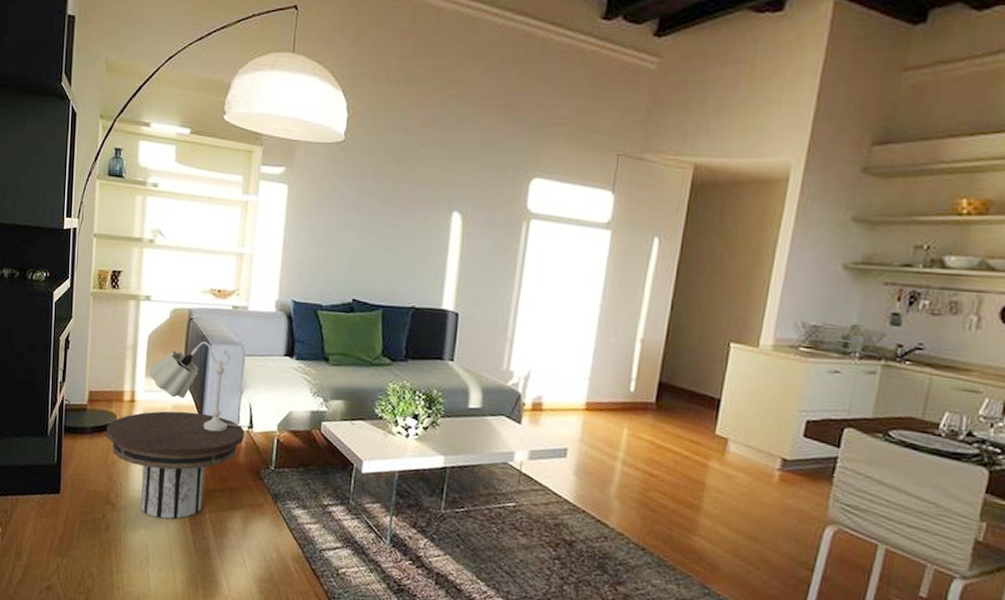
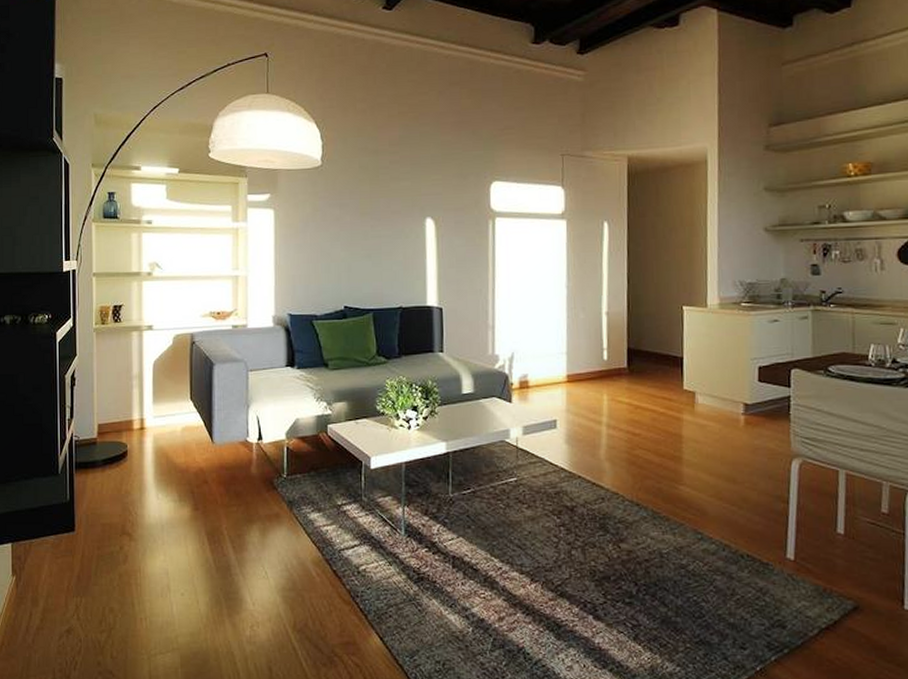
side table: present [106,411,245,519] -> none [118,431,255,542]
table lamp: present [148,341,252,432] -> none [155,362,261,448]

